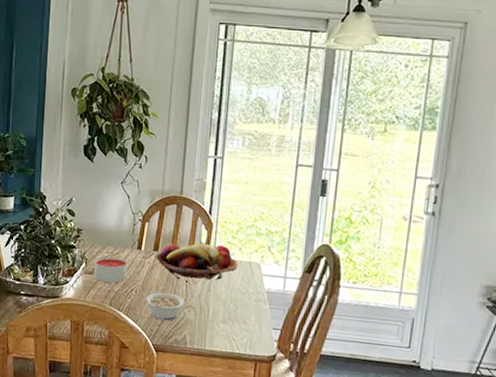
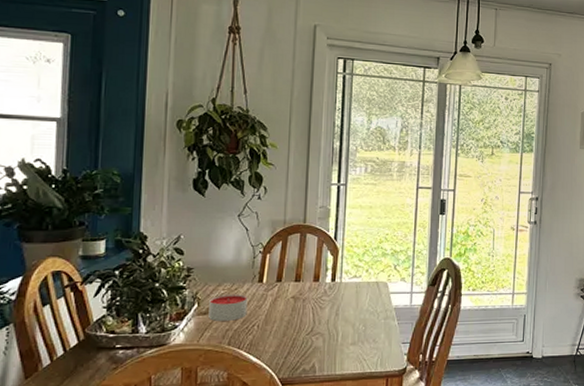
legume: present [145,292,185,321] -> none [269,323,312,352]
fruit basket: present [155,242,238,281] -> none [279,268,365,307]

